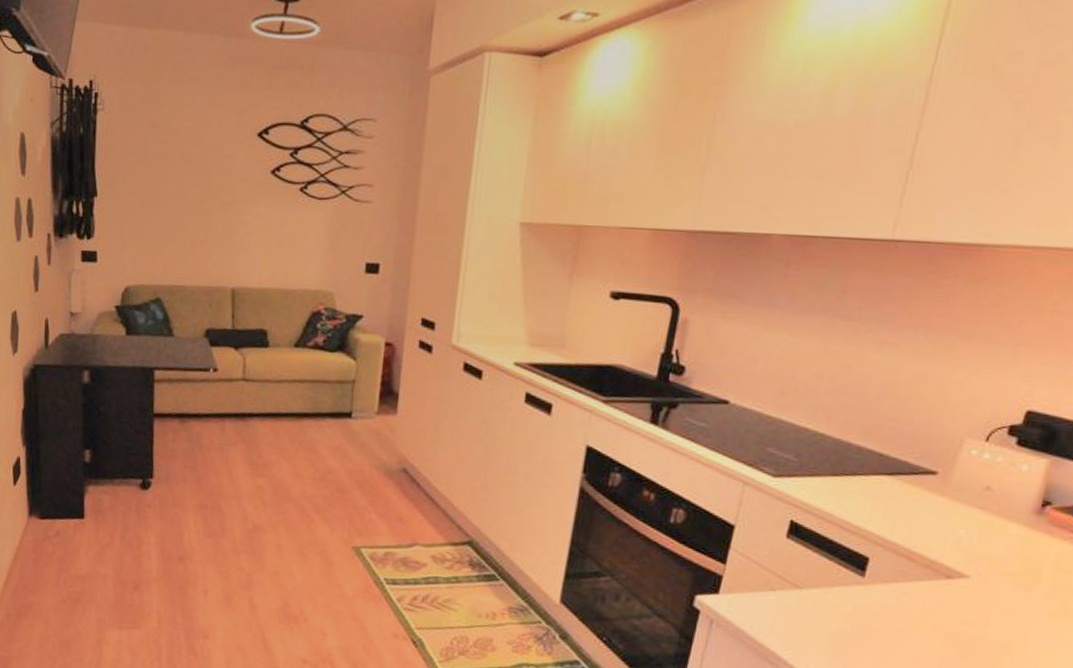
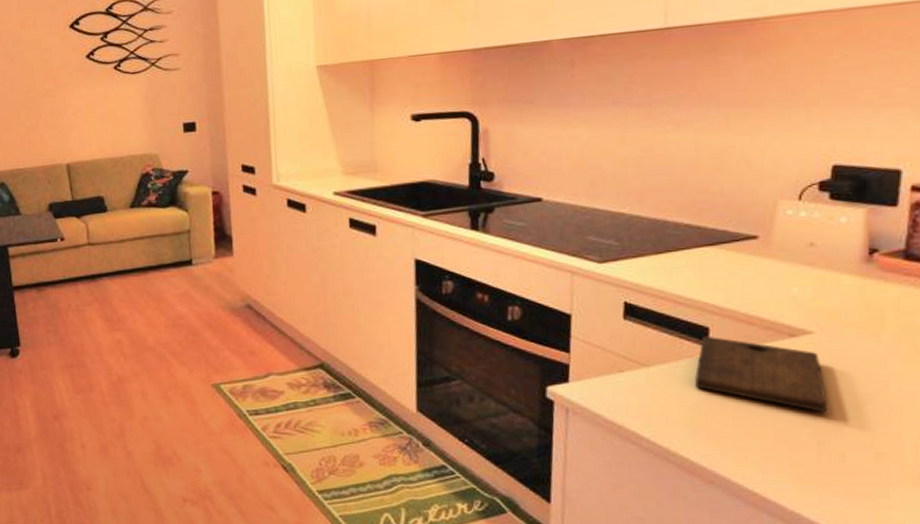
cutting board: none [843,565,970,657] -> present [695,335,828,412]

